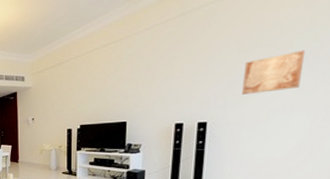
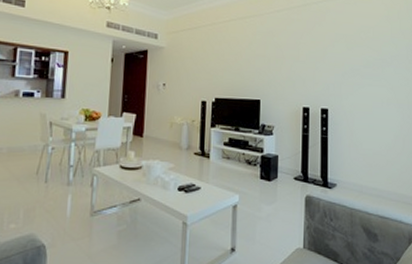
wall art: present [242,50,306,95] -> none [352,55,391,87]

